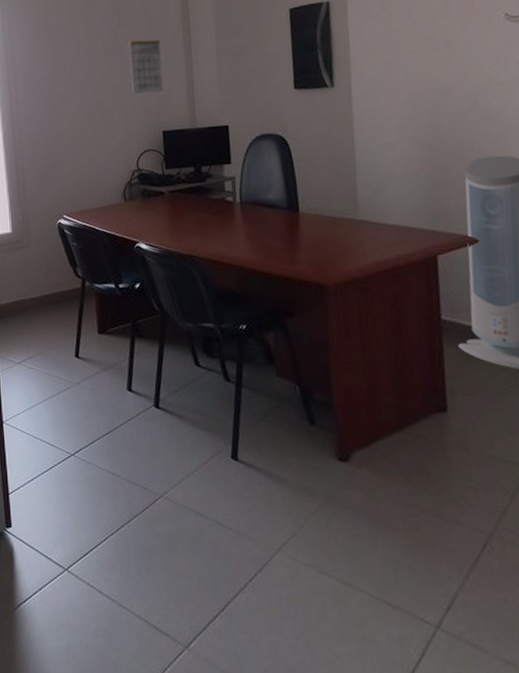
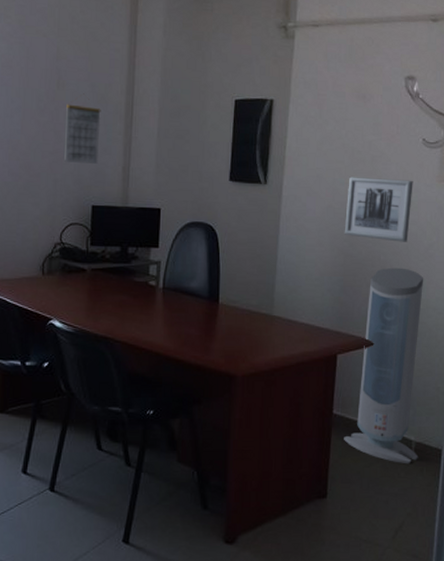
wall art: none [424,59,503,128] -> present [344,177,413,242]

